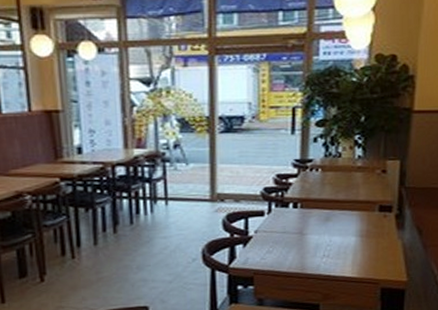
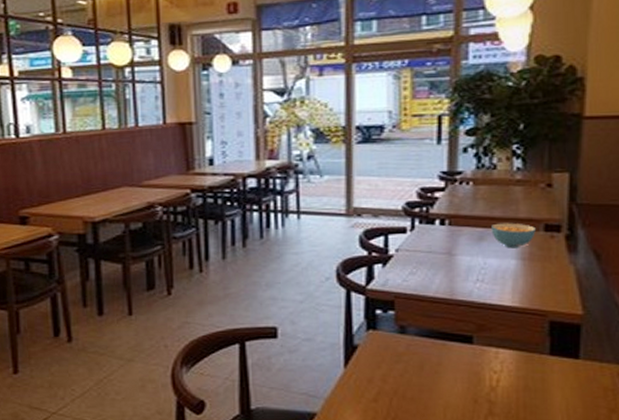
cereal bowl: none [336,204,372,227] -> present [491,223,536,249]

